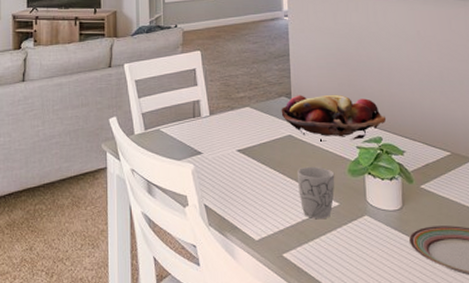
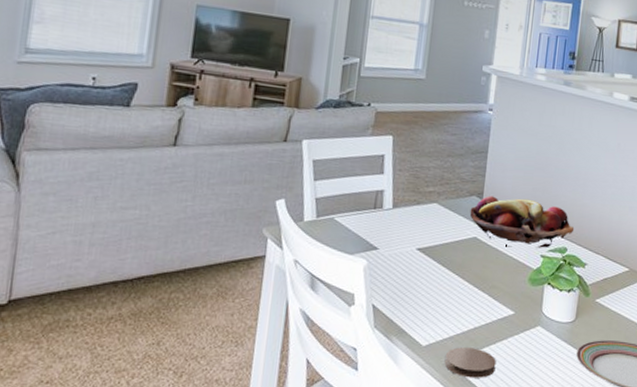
coaster: none [278,240,329,269] -> present [444,347,496,378]
mug: present [296,166,335,218] -> none [475,272,515,327]

